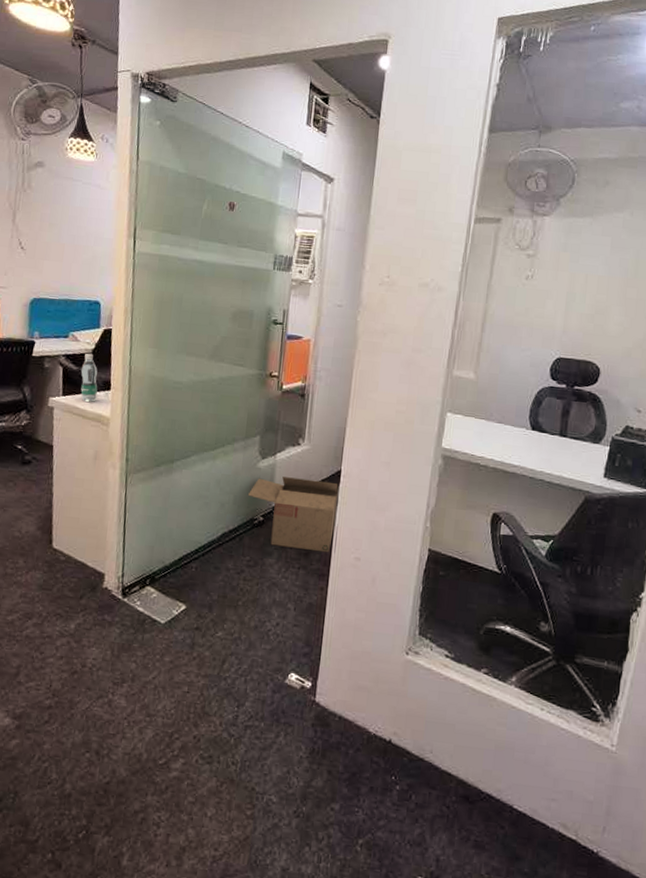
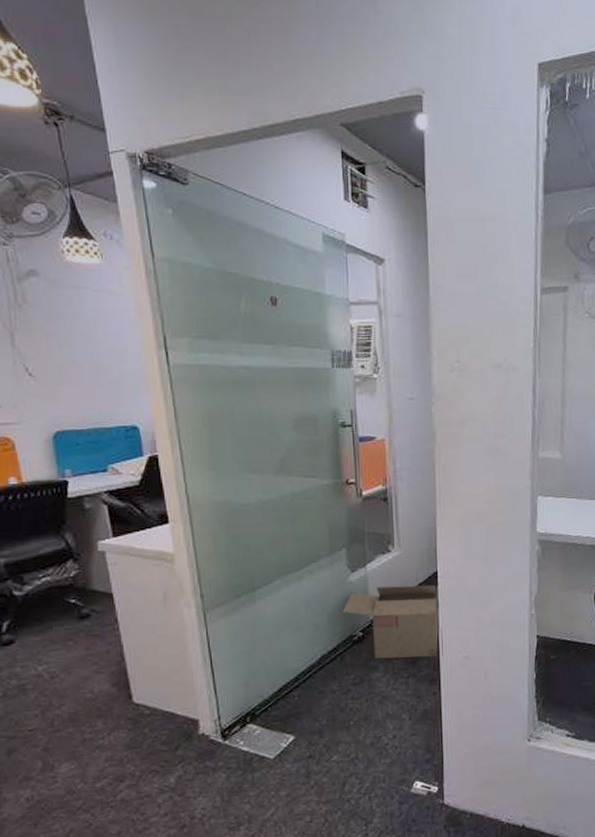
bottle: present [80,353,98,403] -> none [129,485,154,541]

